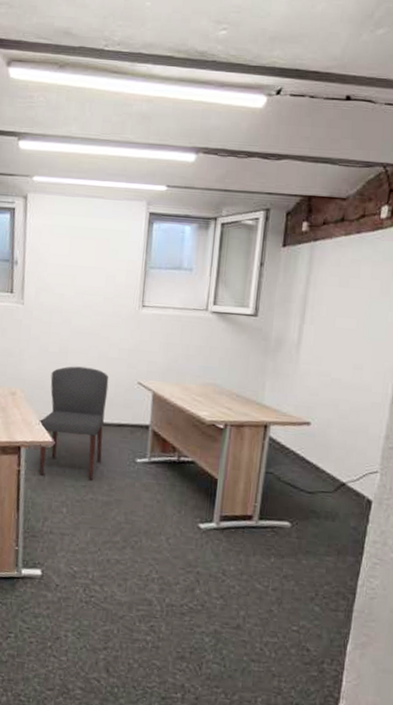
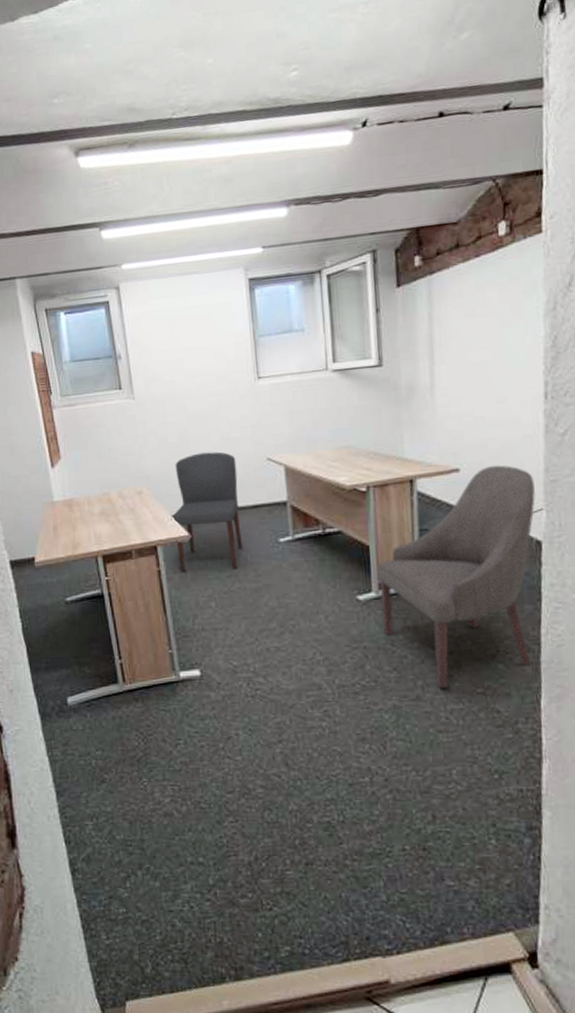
chair: none [217,424,375,622] -> present [377,465,536,689]

